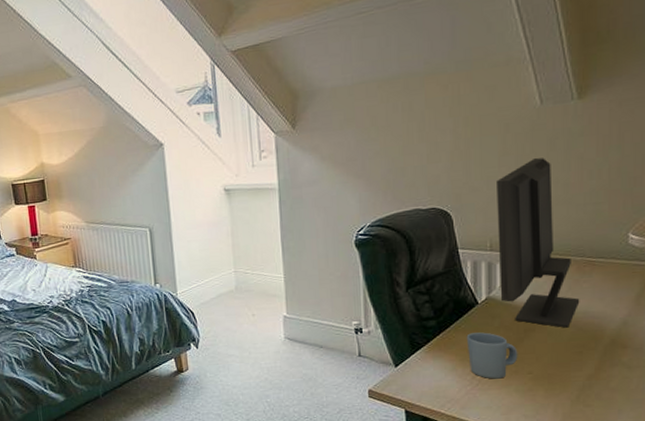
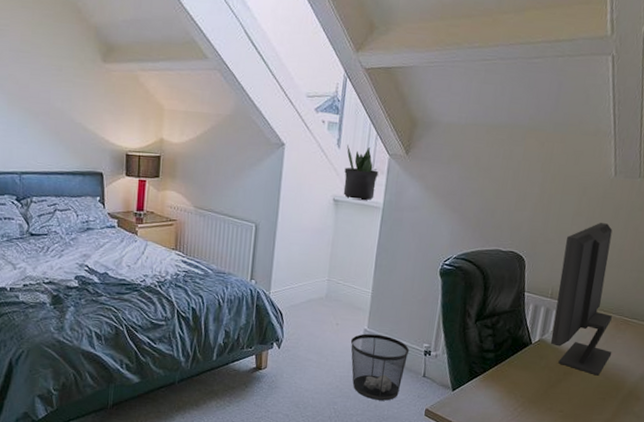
planter: none [228,128,267,185] -> present [343,144,379,200]
waste bin: none [271,319,338,388] -> present [350,333,410,401]
mug: present [466,332,518,379] -> none [514,369,556,413]

